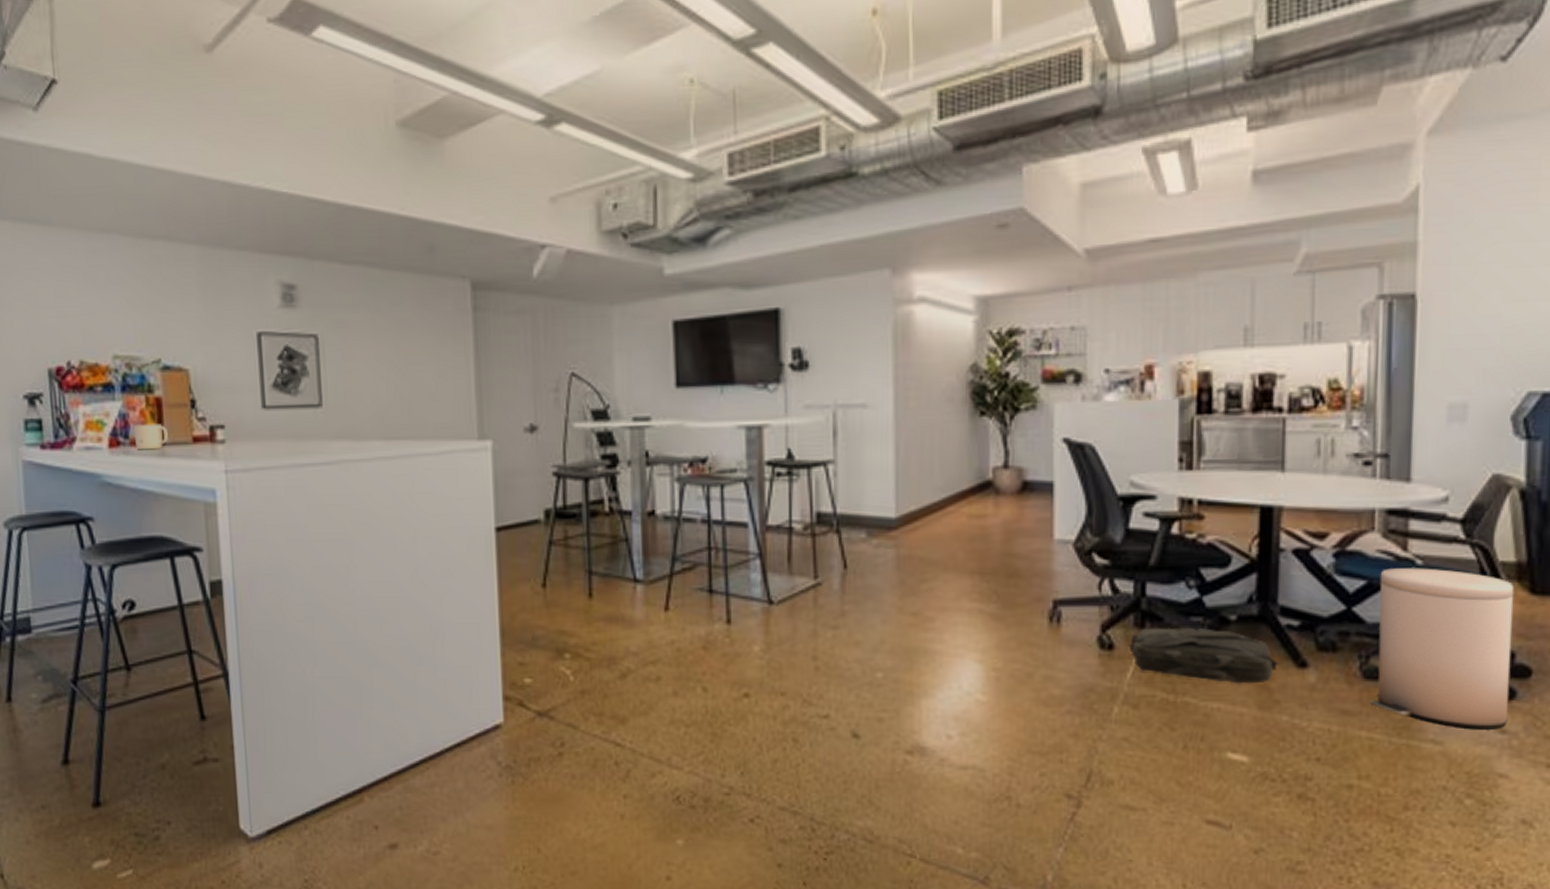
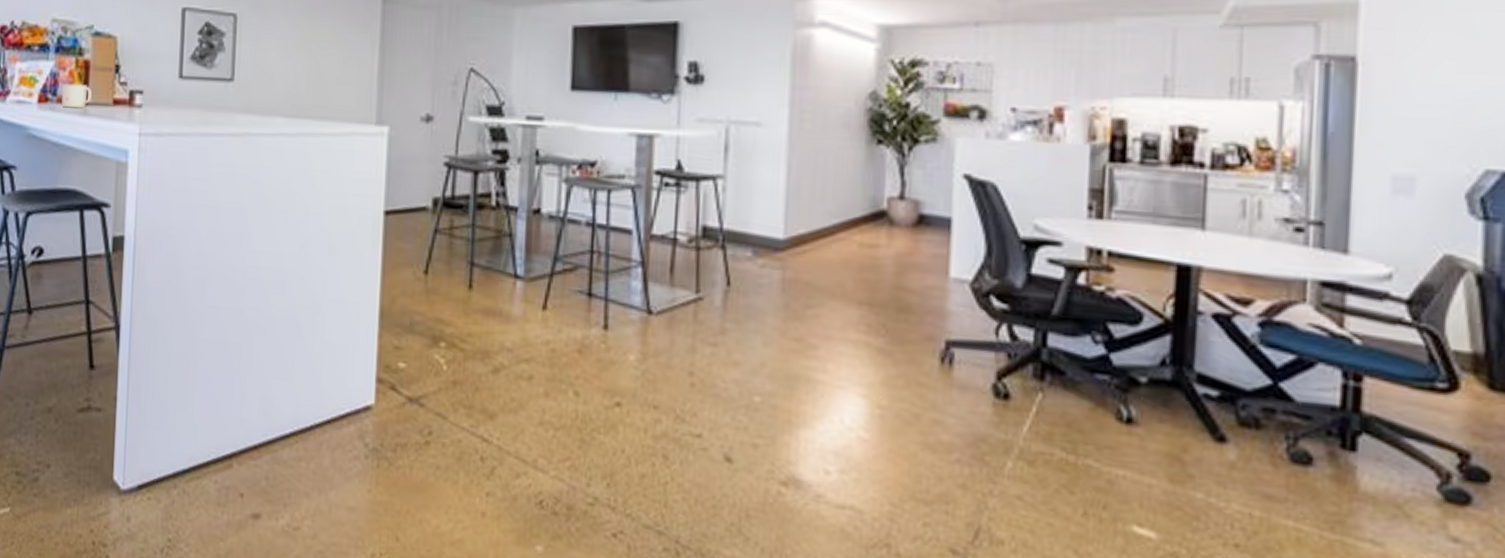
briefcase: present [1128,627,1279,684] -> none [1026,380,1194,454]
pedal bin: present [1370,568,1515,730] -> none [1298,345,1470,537]

